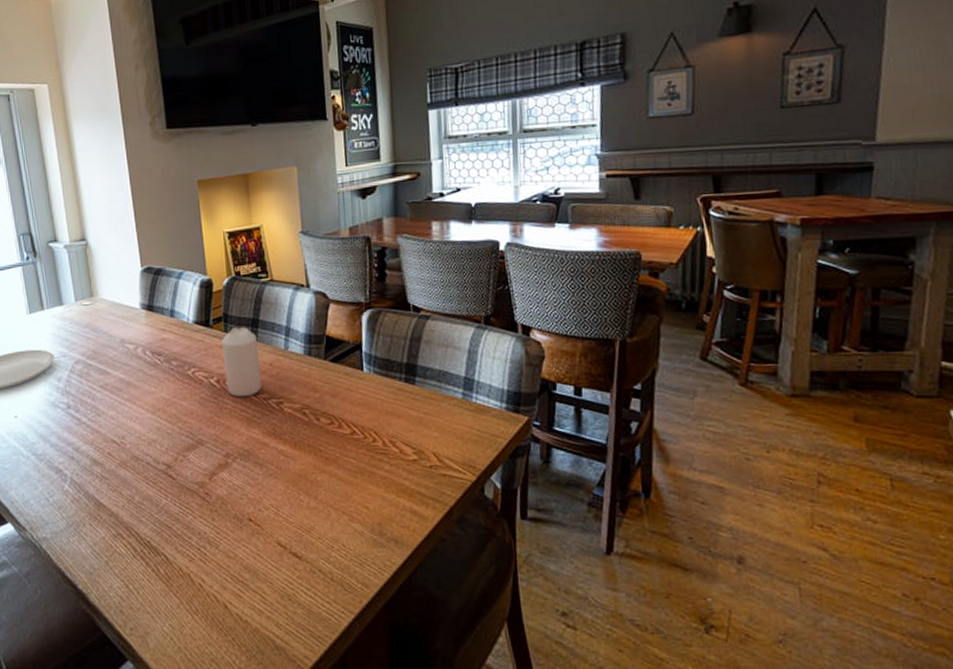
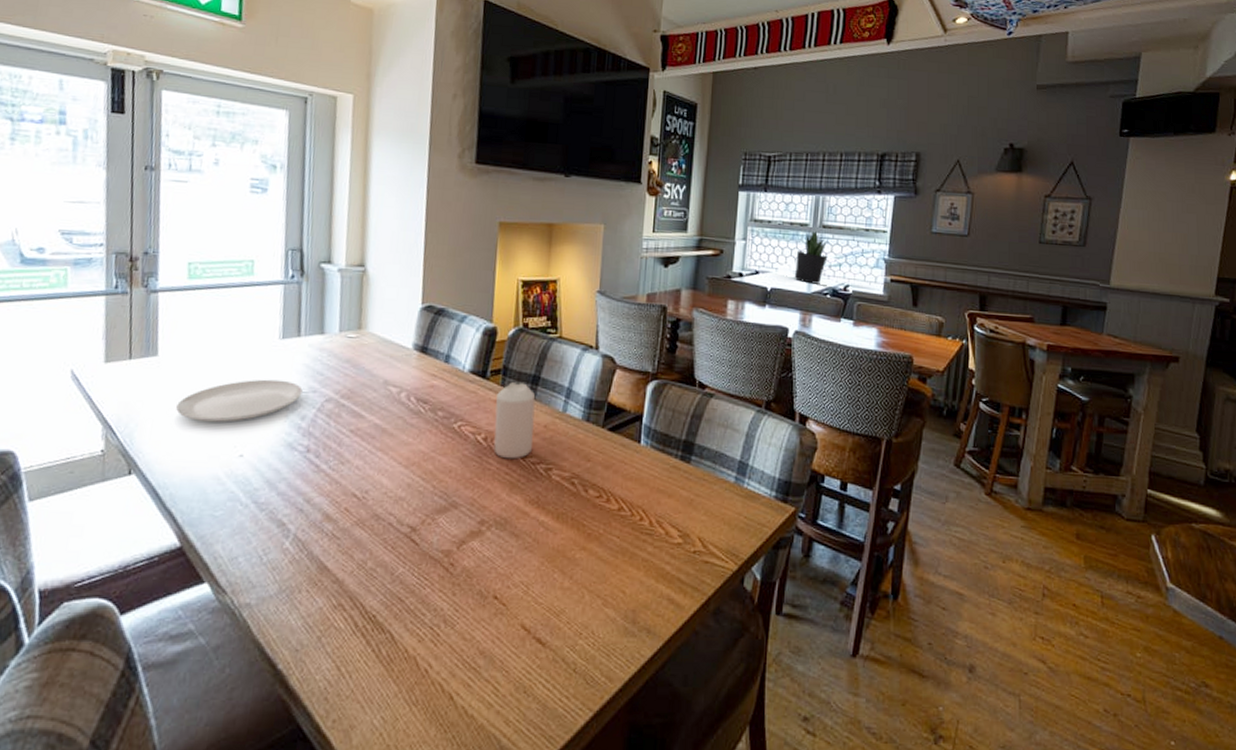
planter: none [498,137,533,193] -> present [794,230,828,284]

